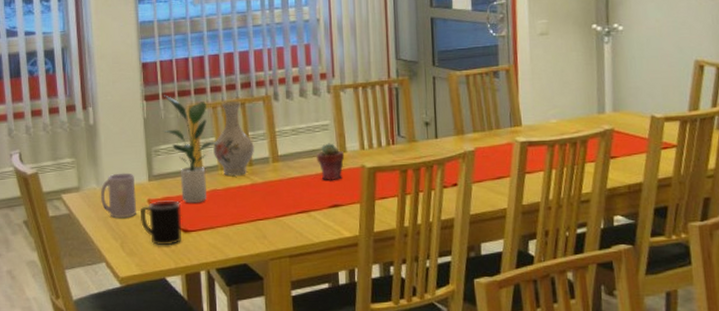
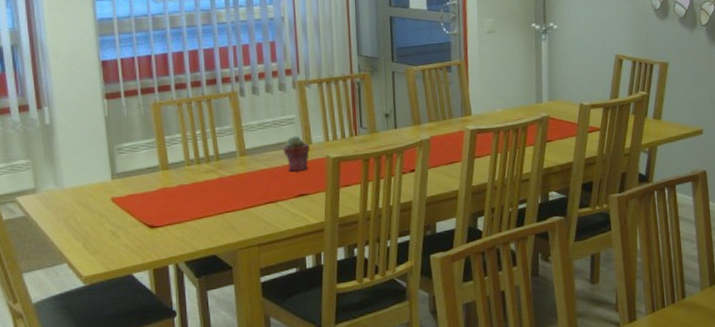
mug: present [100,173,137,218] -> none [59,172,100,218]
mug: present [140,200,182,246] -> none [103,197,148,243]
potted plant: present [162,95,220,204] -> none [125,93,186,200]
vase: present [212,100,255,176] -> none [178,97,222,171]

